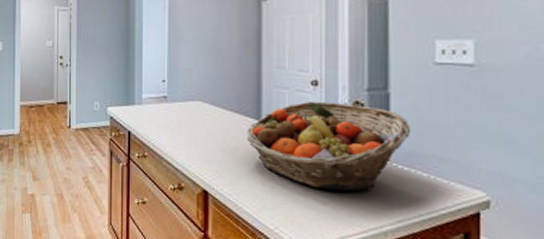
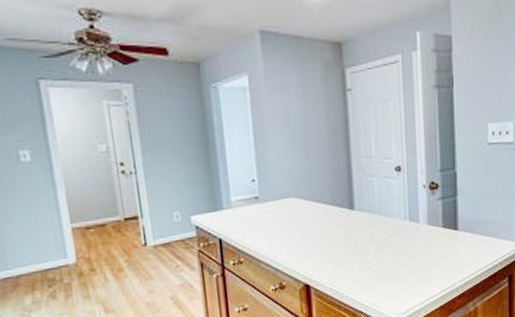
fruit basket: present [246,101,411,192] -> none [341,184,473,263]

